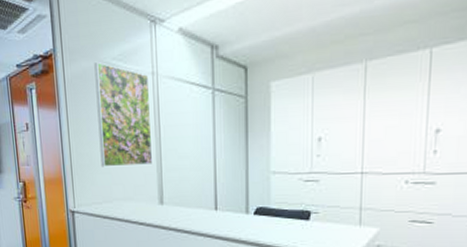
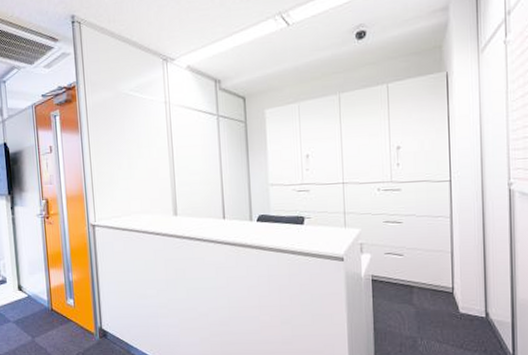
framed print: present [94,61,153,168] -> none [113,92,168,184]

